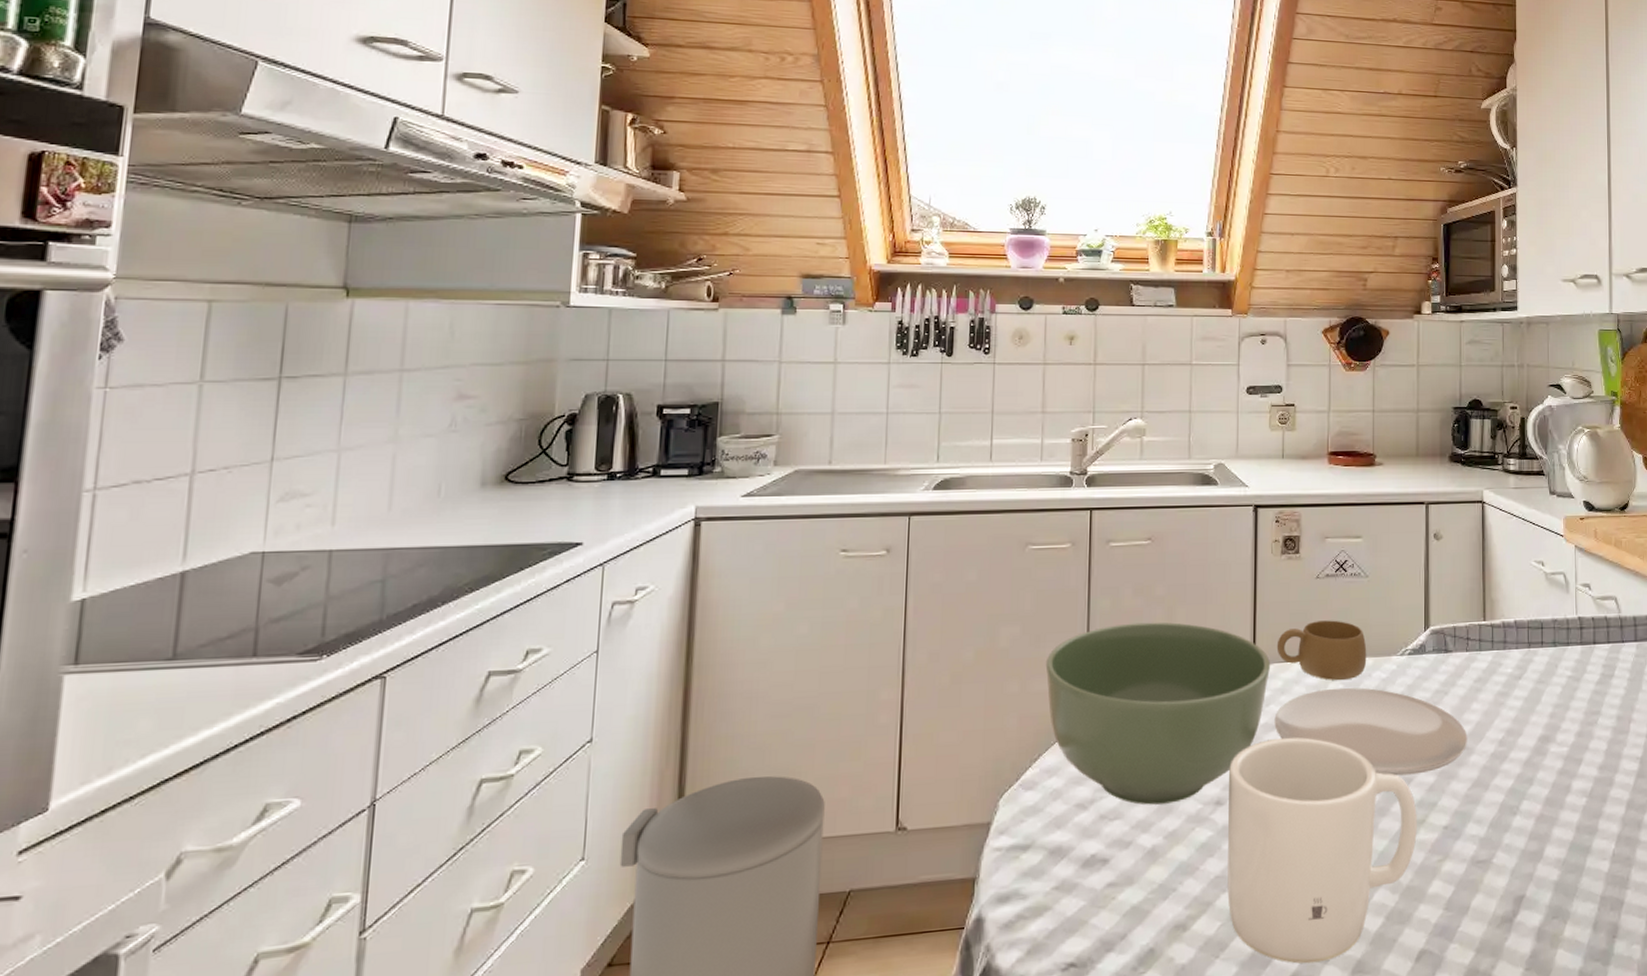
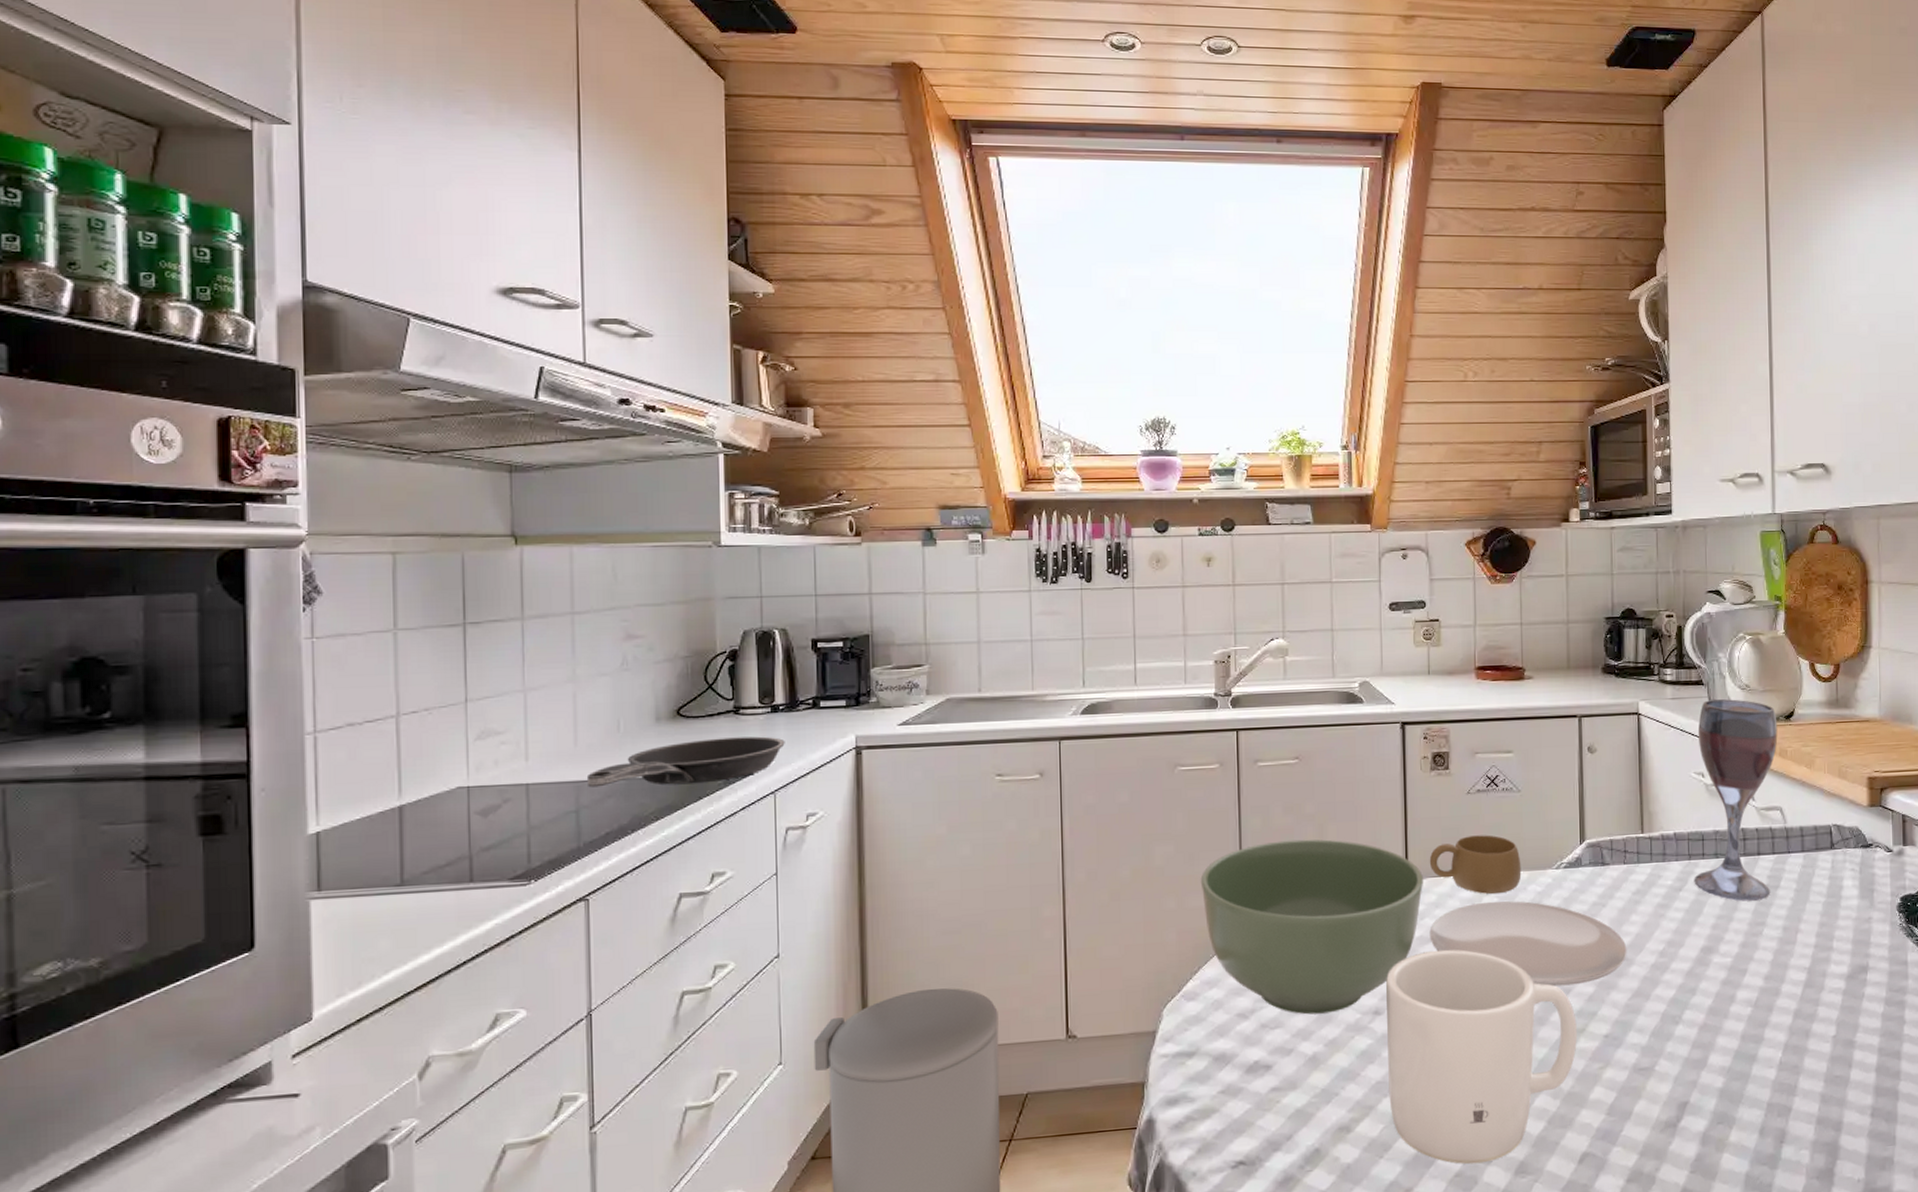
frying pan: none [397,505,620,556] -> present [586,736,785,788]
cup: none [1533,490,1613,690] -> present [1694,699,1778,902]

